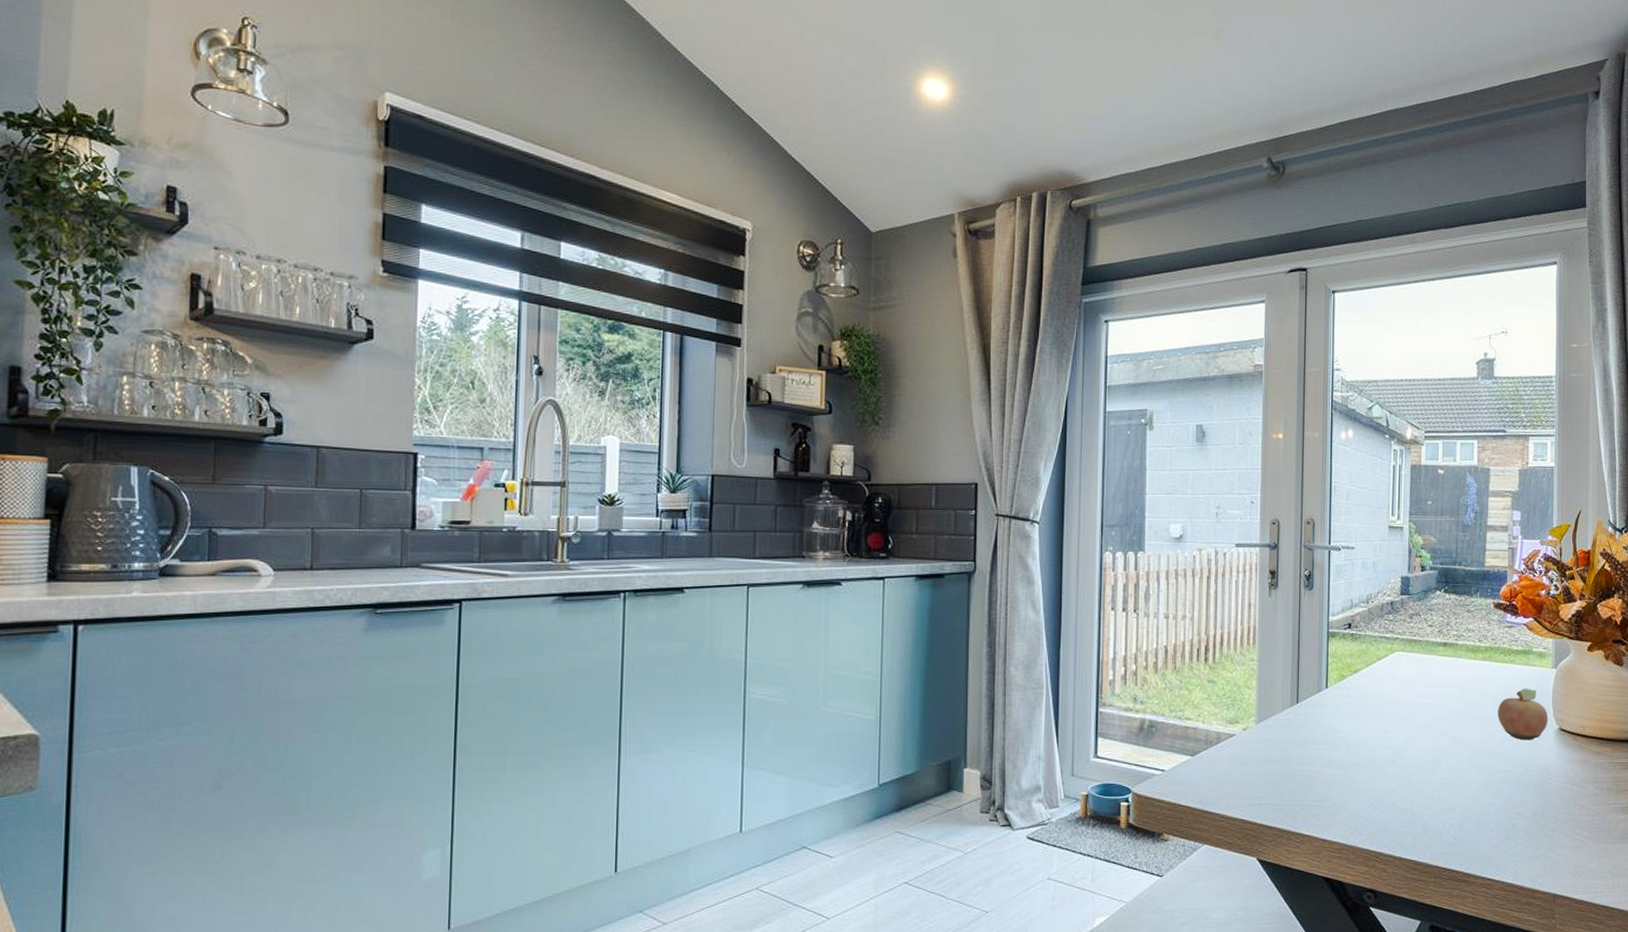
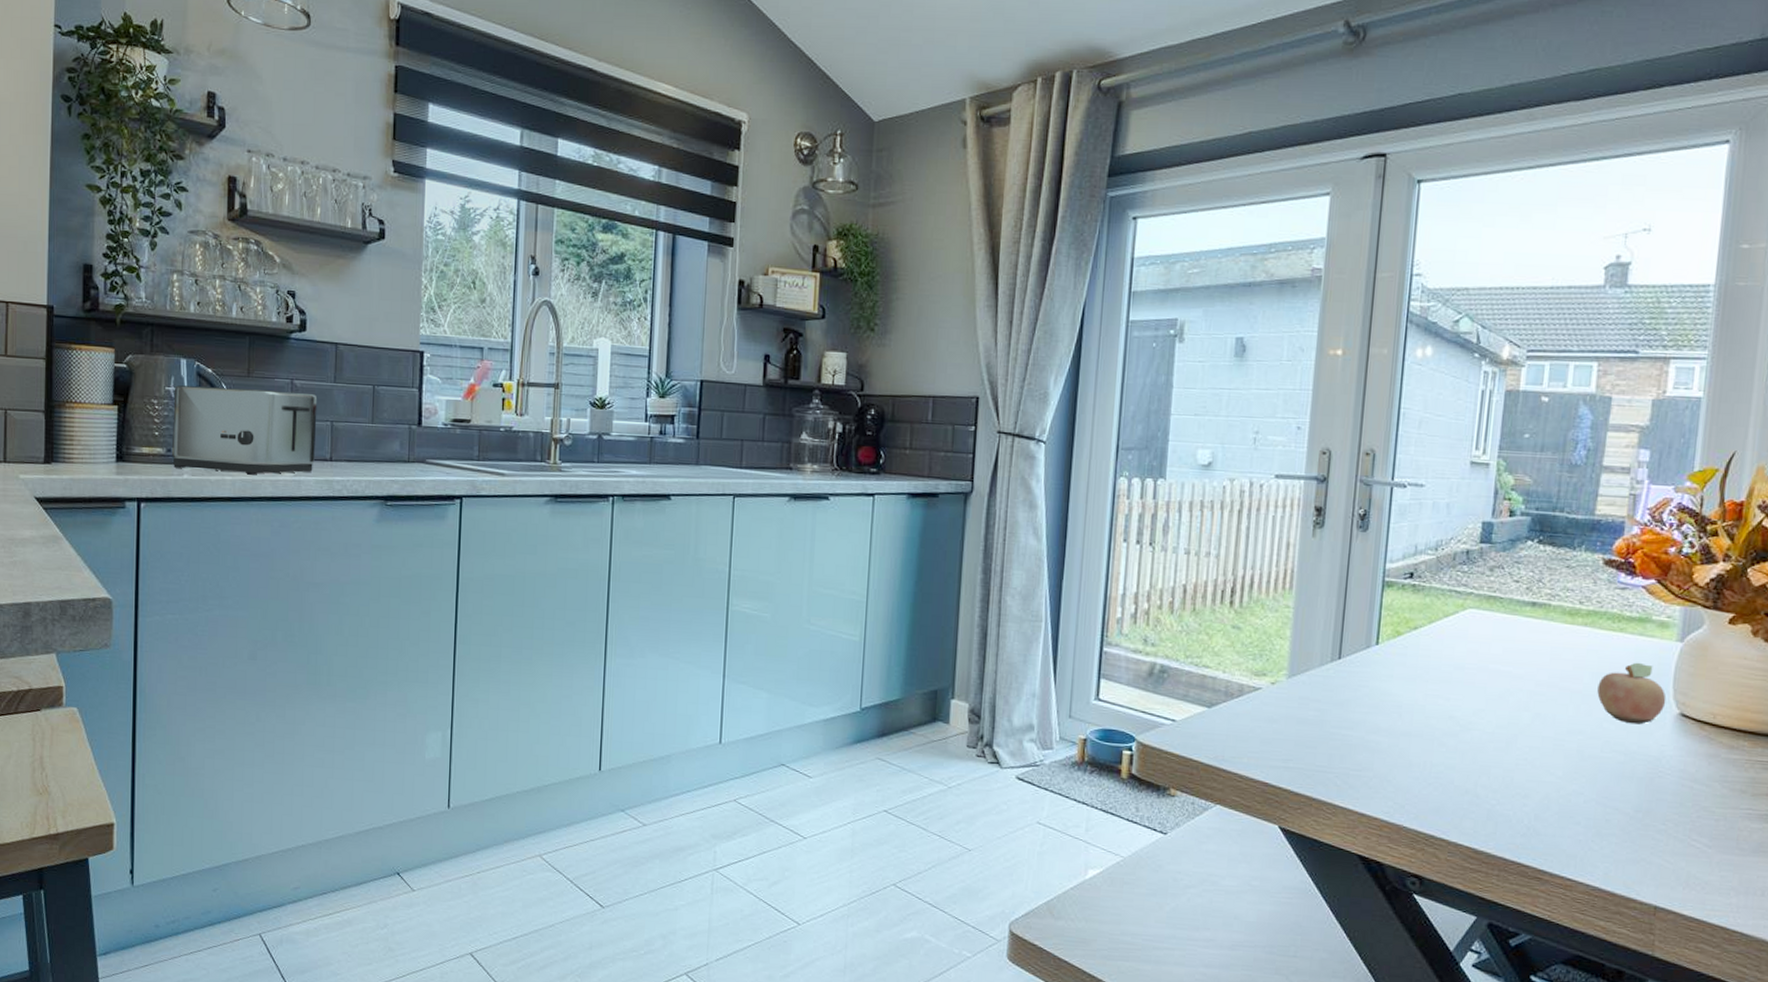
toaster: none [117,495,296,587] -> present [171,385,318,474]

